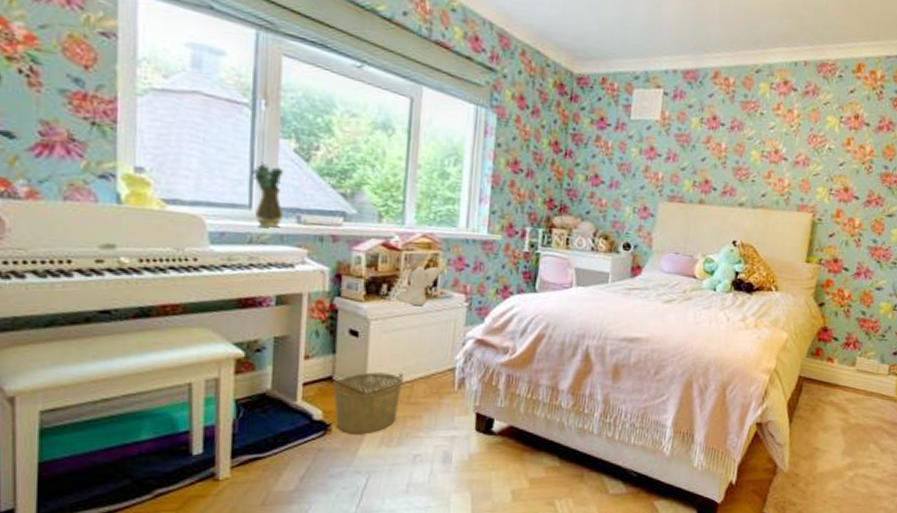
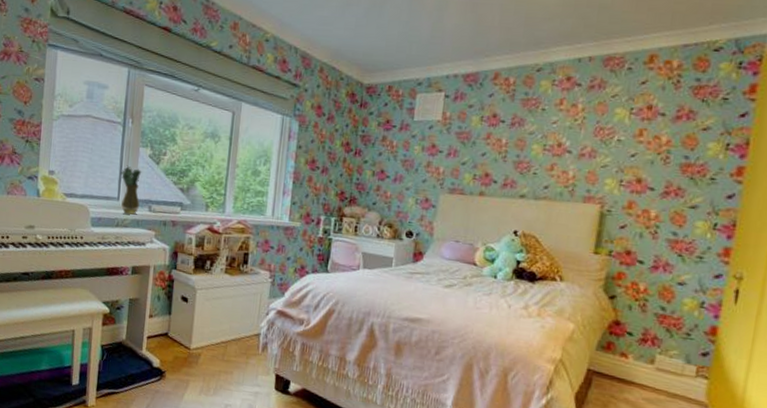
basket: present [333,372,403,435] -> none [168,332,220,383]
toy rabbit: present [396,266,441,307] -> none [216,247,251,280]

